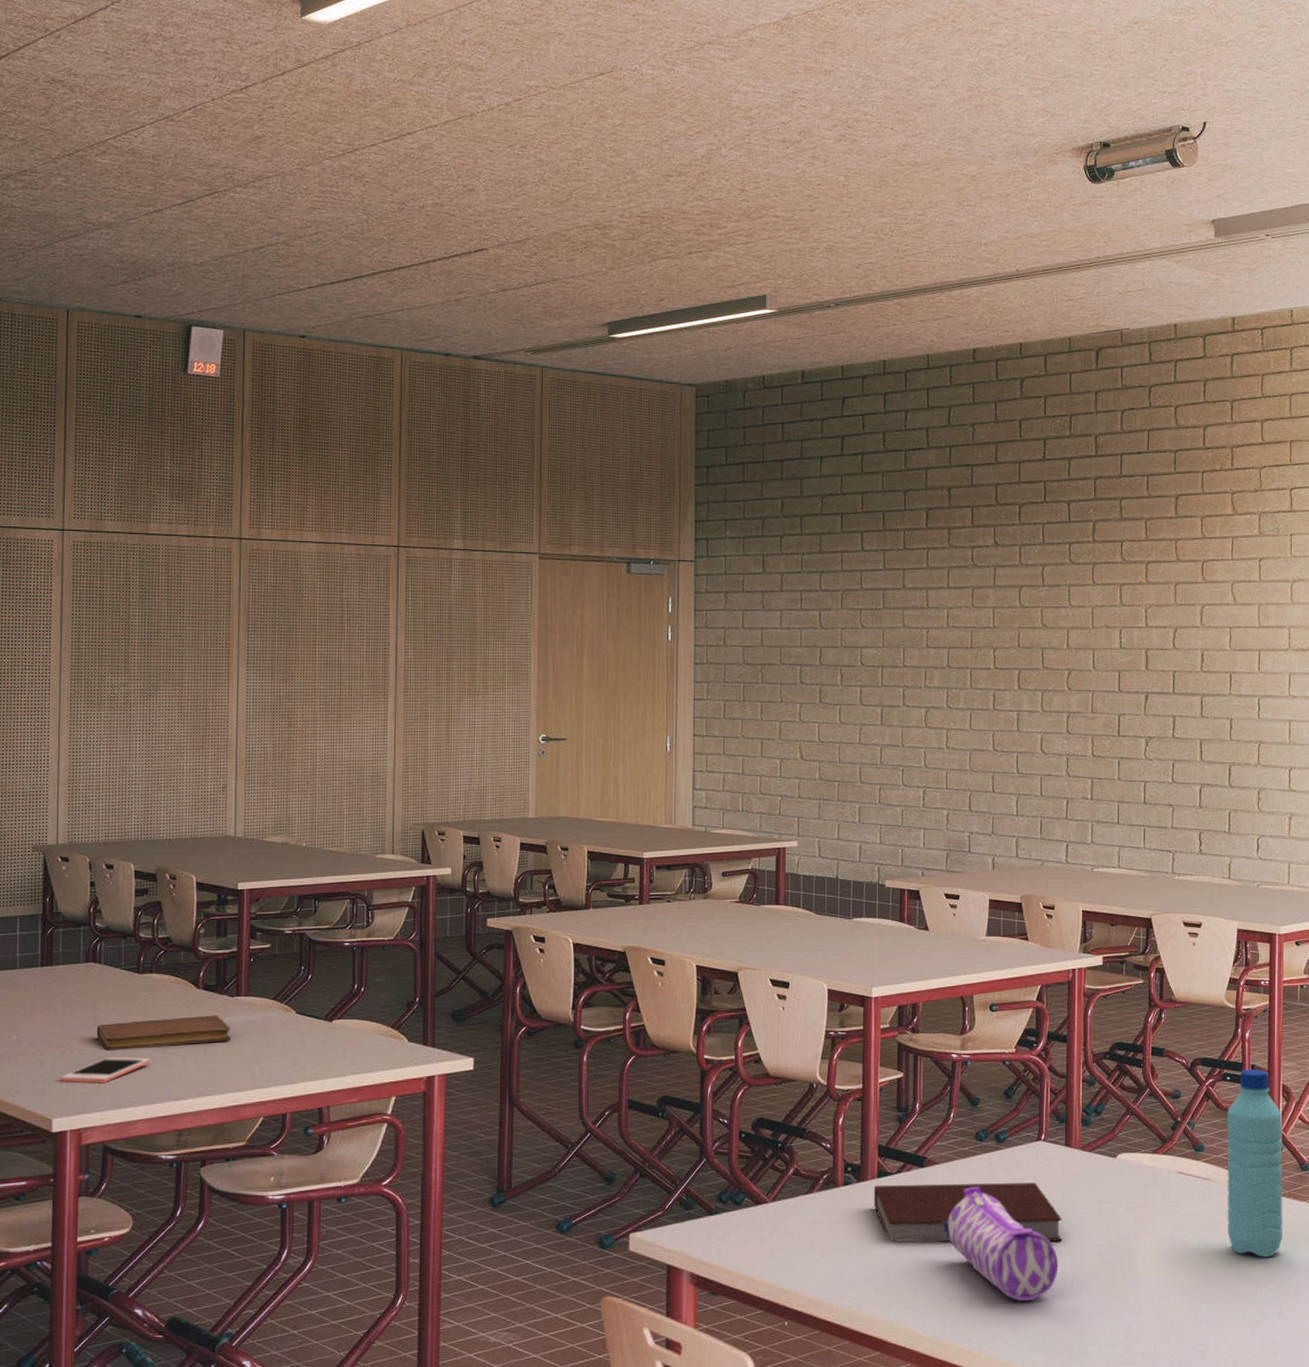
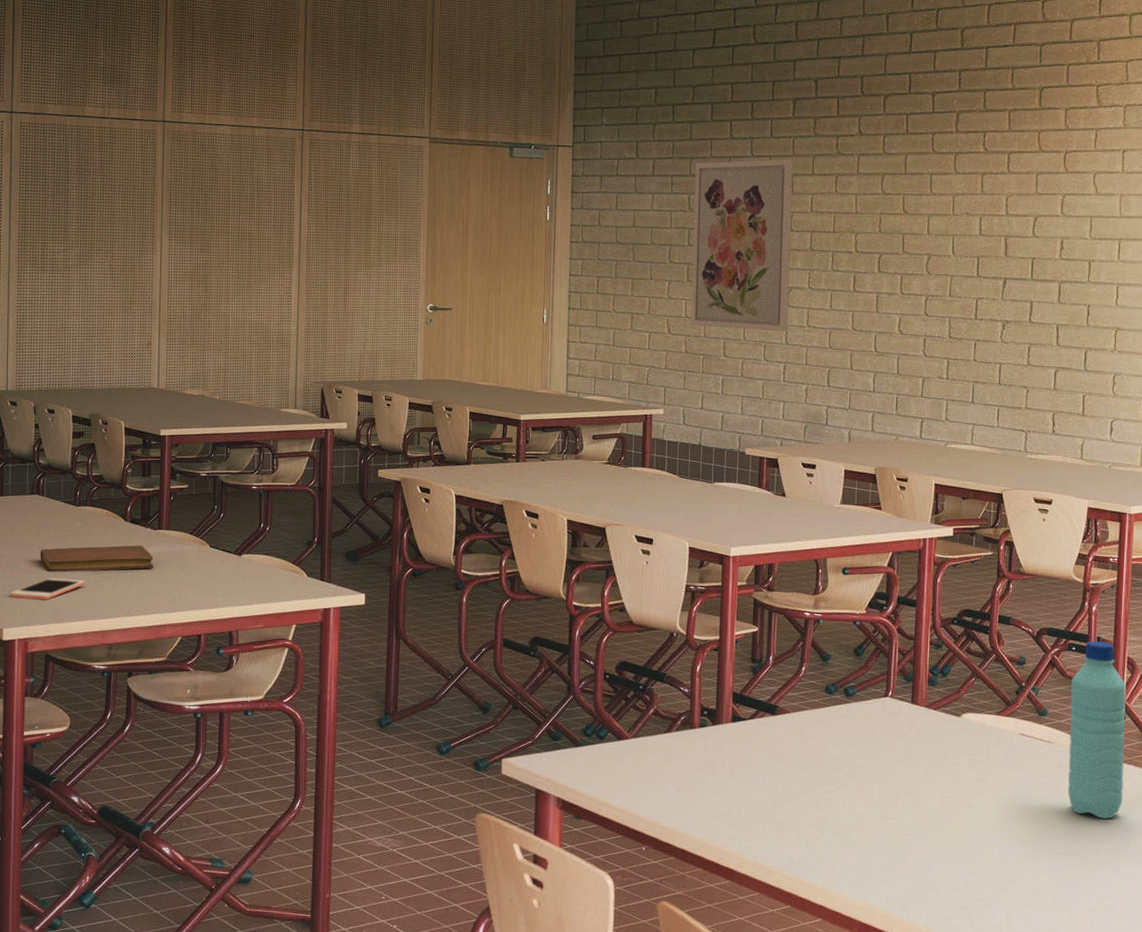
wall art: none [824,572,928,755] -> present [691,159,793,332]
notebook: present [874,1183,1062,1243] -> none [728,729,907,791]
pencil case: present [941,1186,1059,1301] -> none [791,735,902,844]

